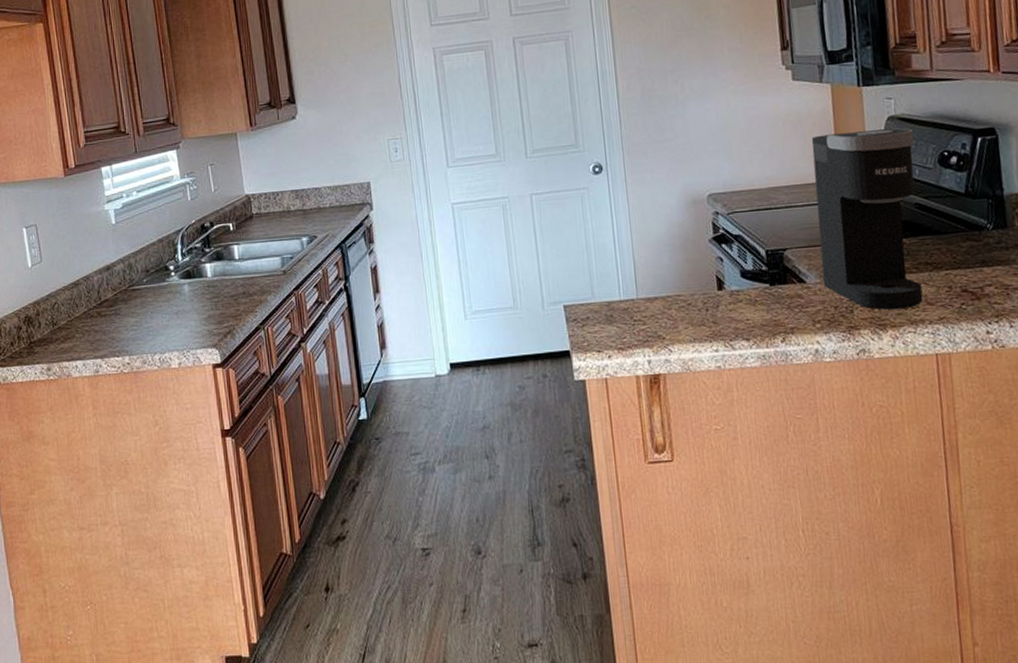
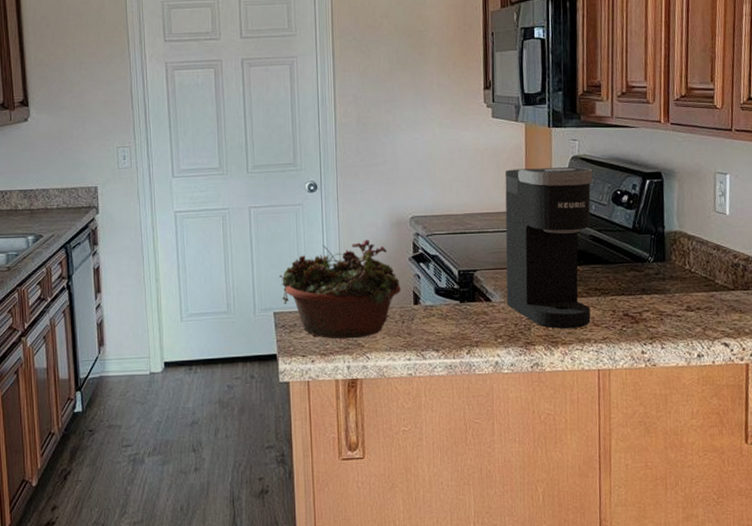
succulent planter: none [567,222,703,332] -> present [279,239,402,339]

